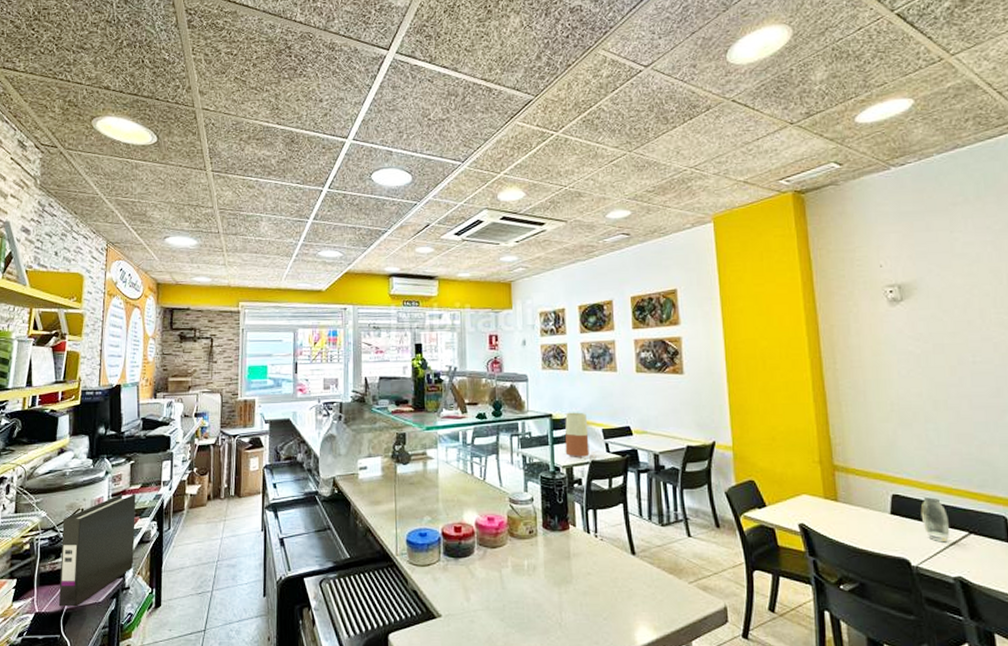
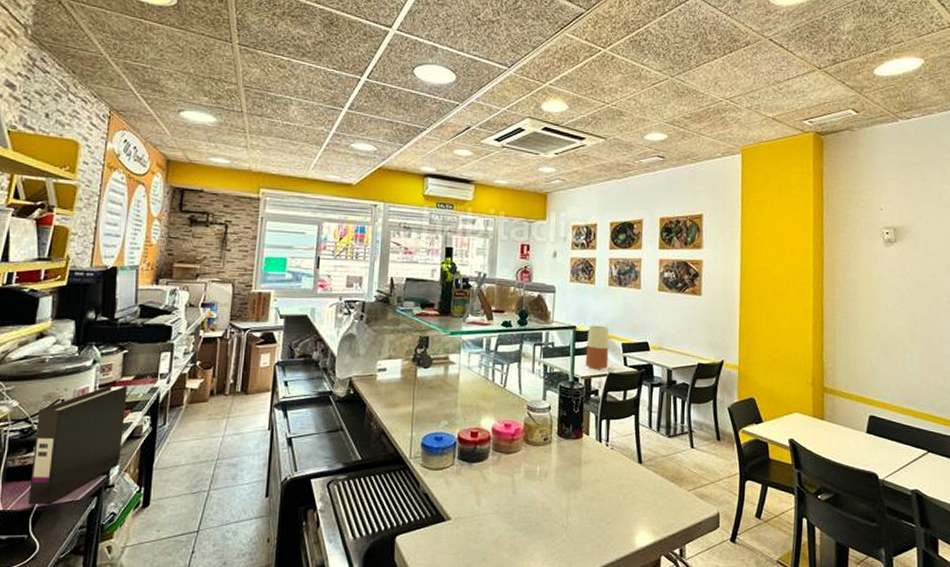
vase: present [920,497,950,543] -> none [891,419,913,459]

